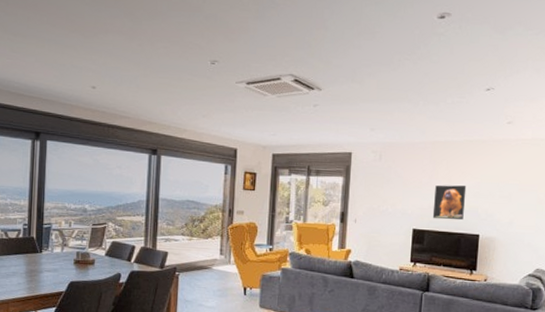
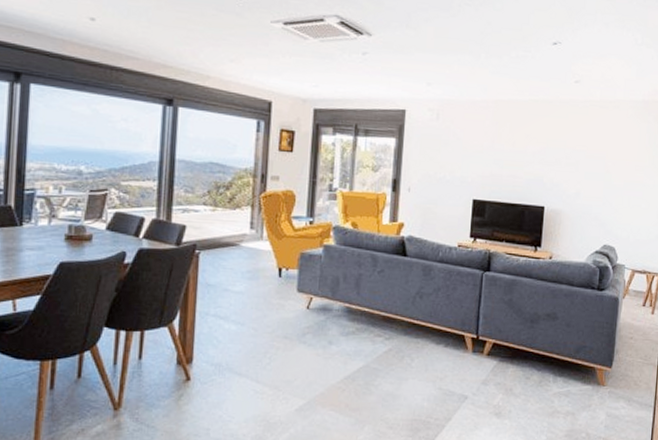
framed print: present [432,185,467,221] -> none [494,149,531,190]

